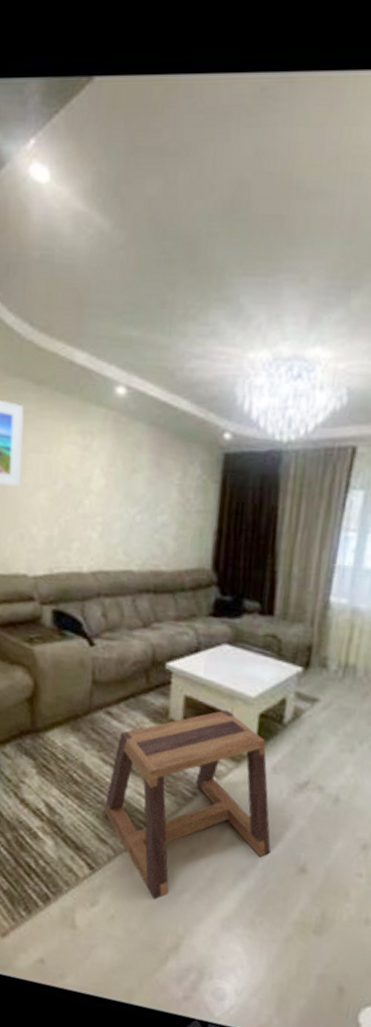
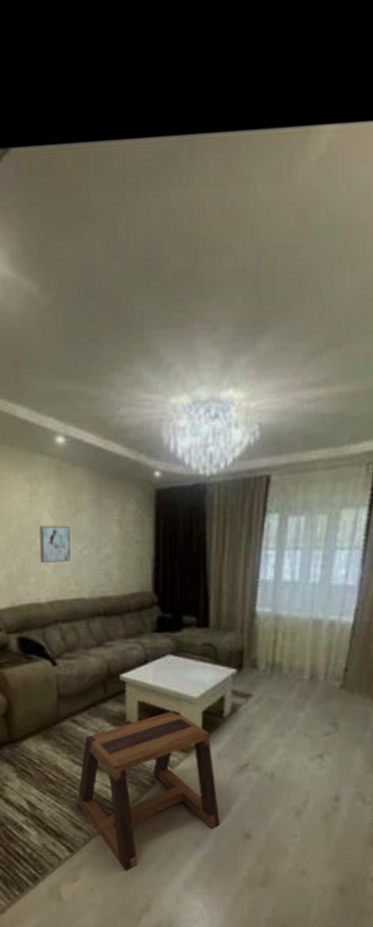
wall art: none [86,484,123,528] -> present [39,525,70,564]

